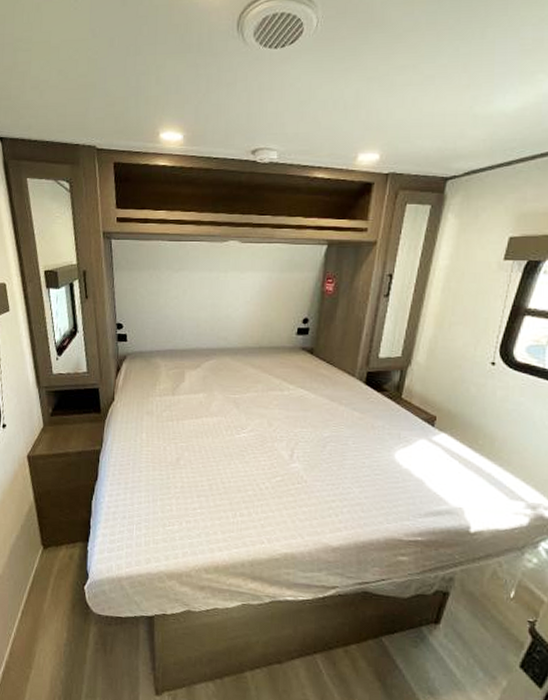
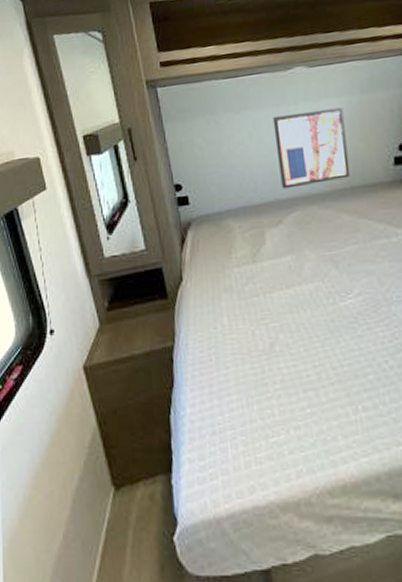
wall art: none [204,279,264,341] -> present [272,107,351,189]

